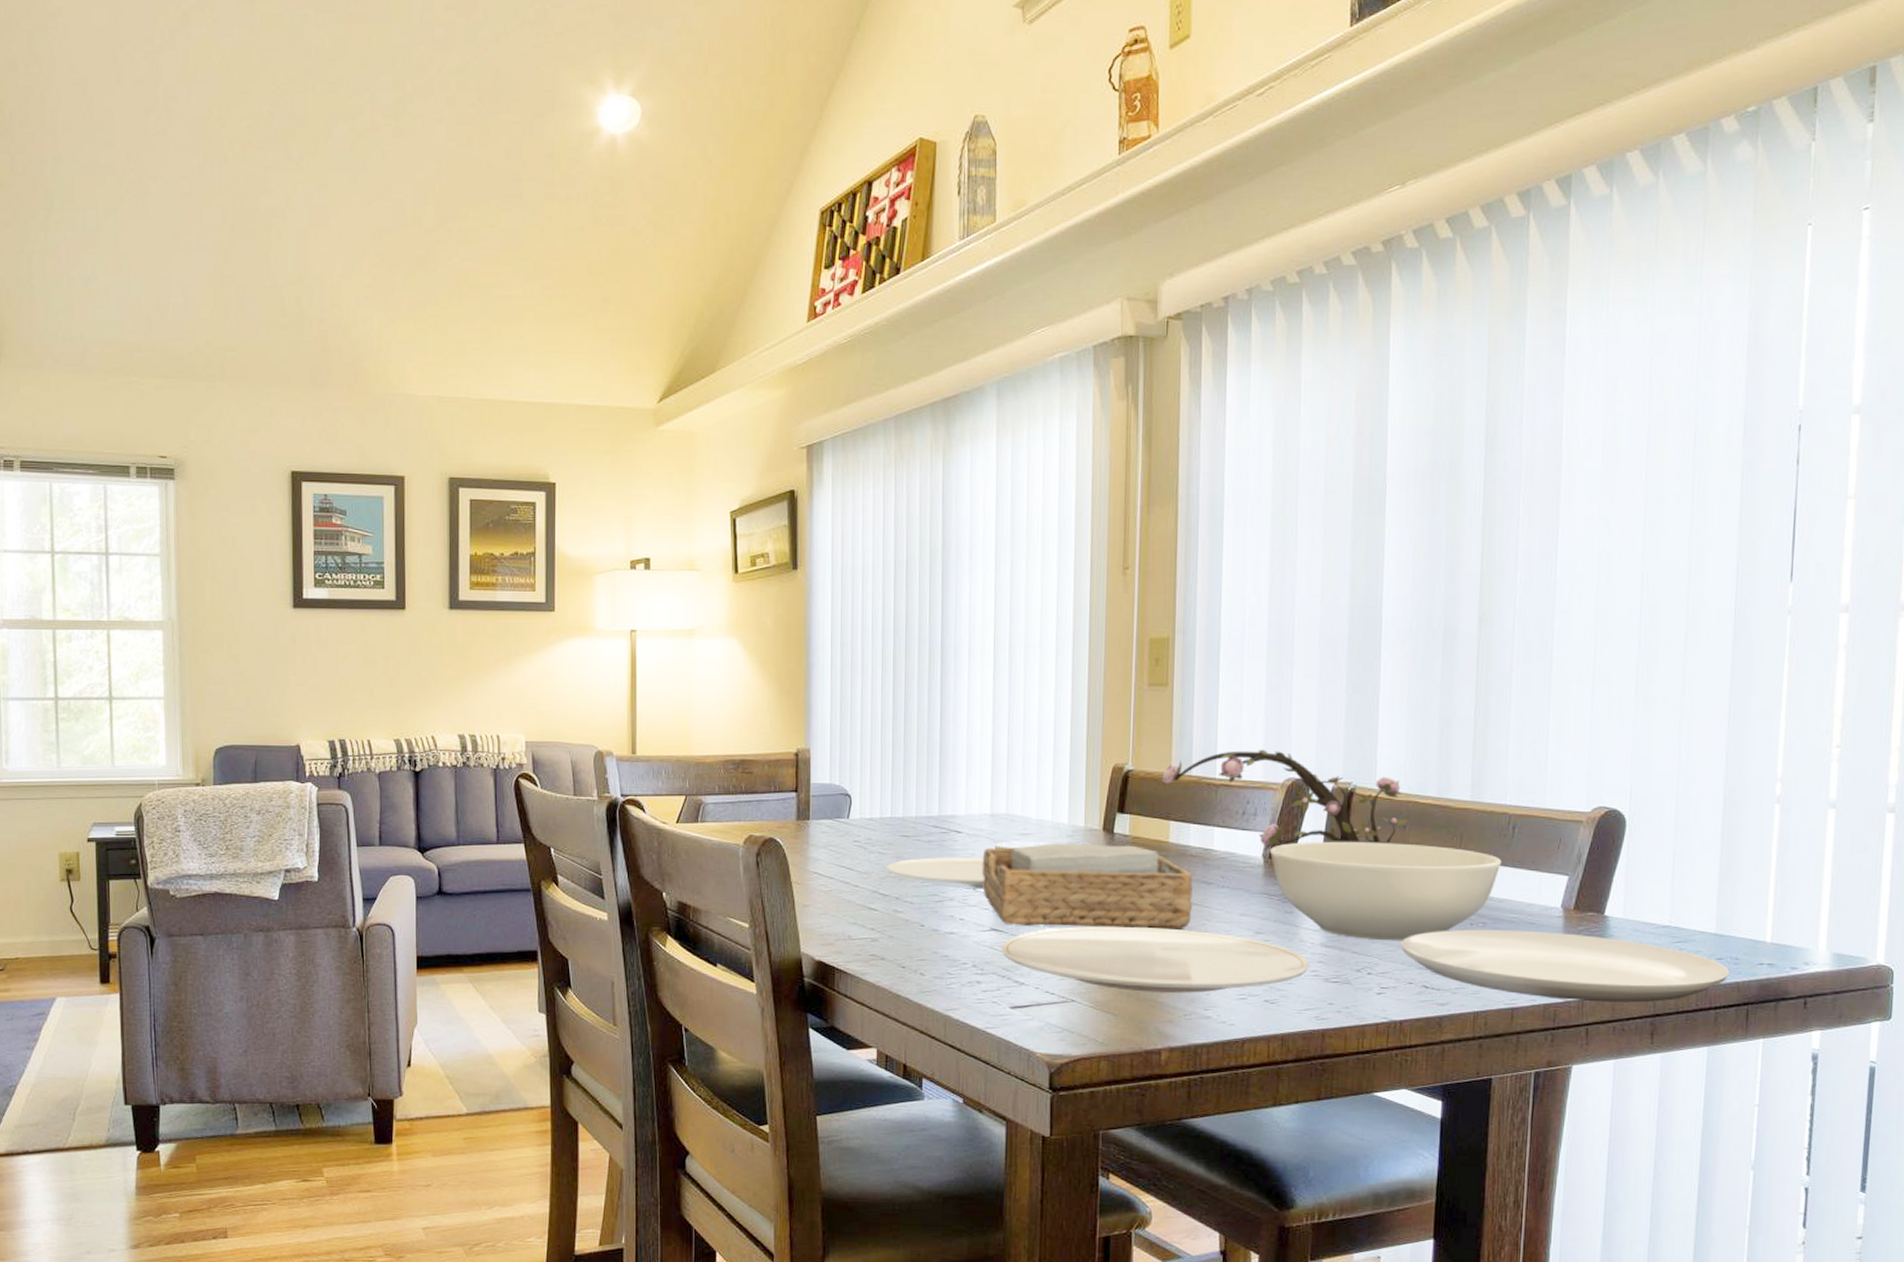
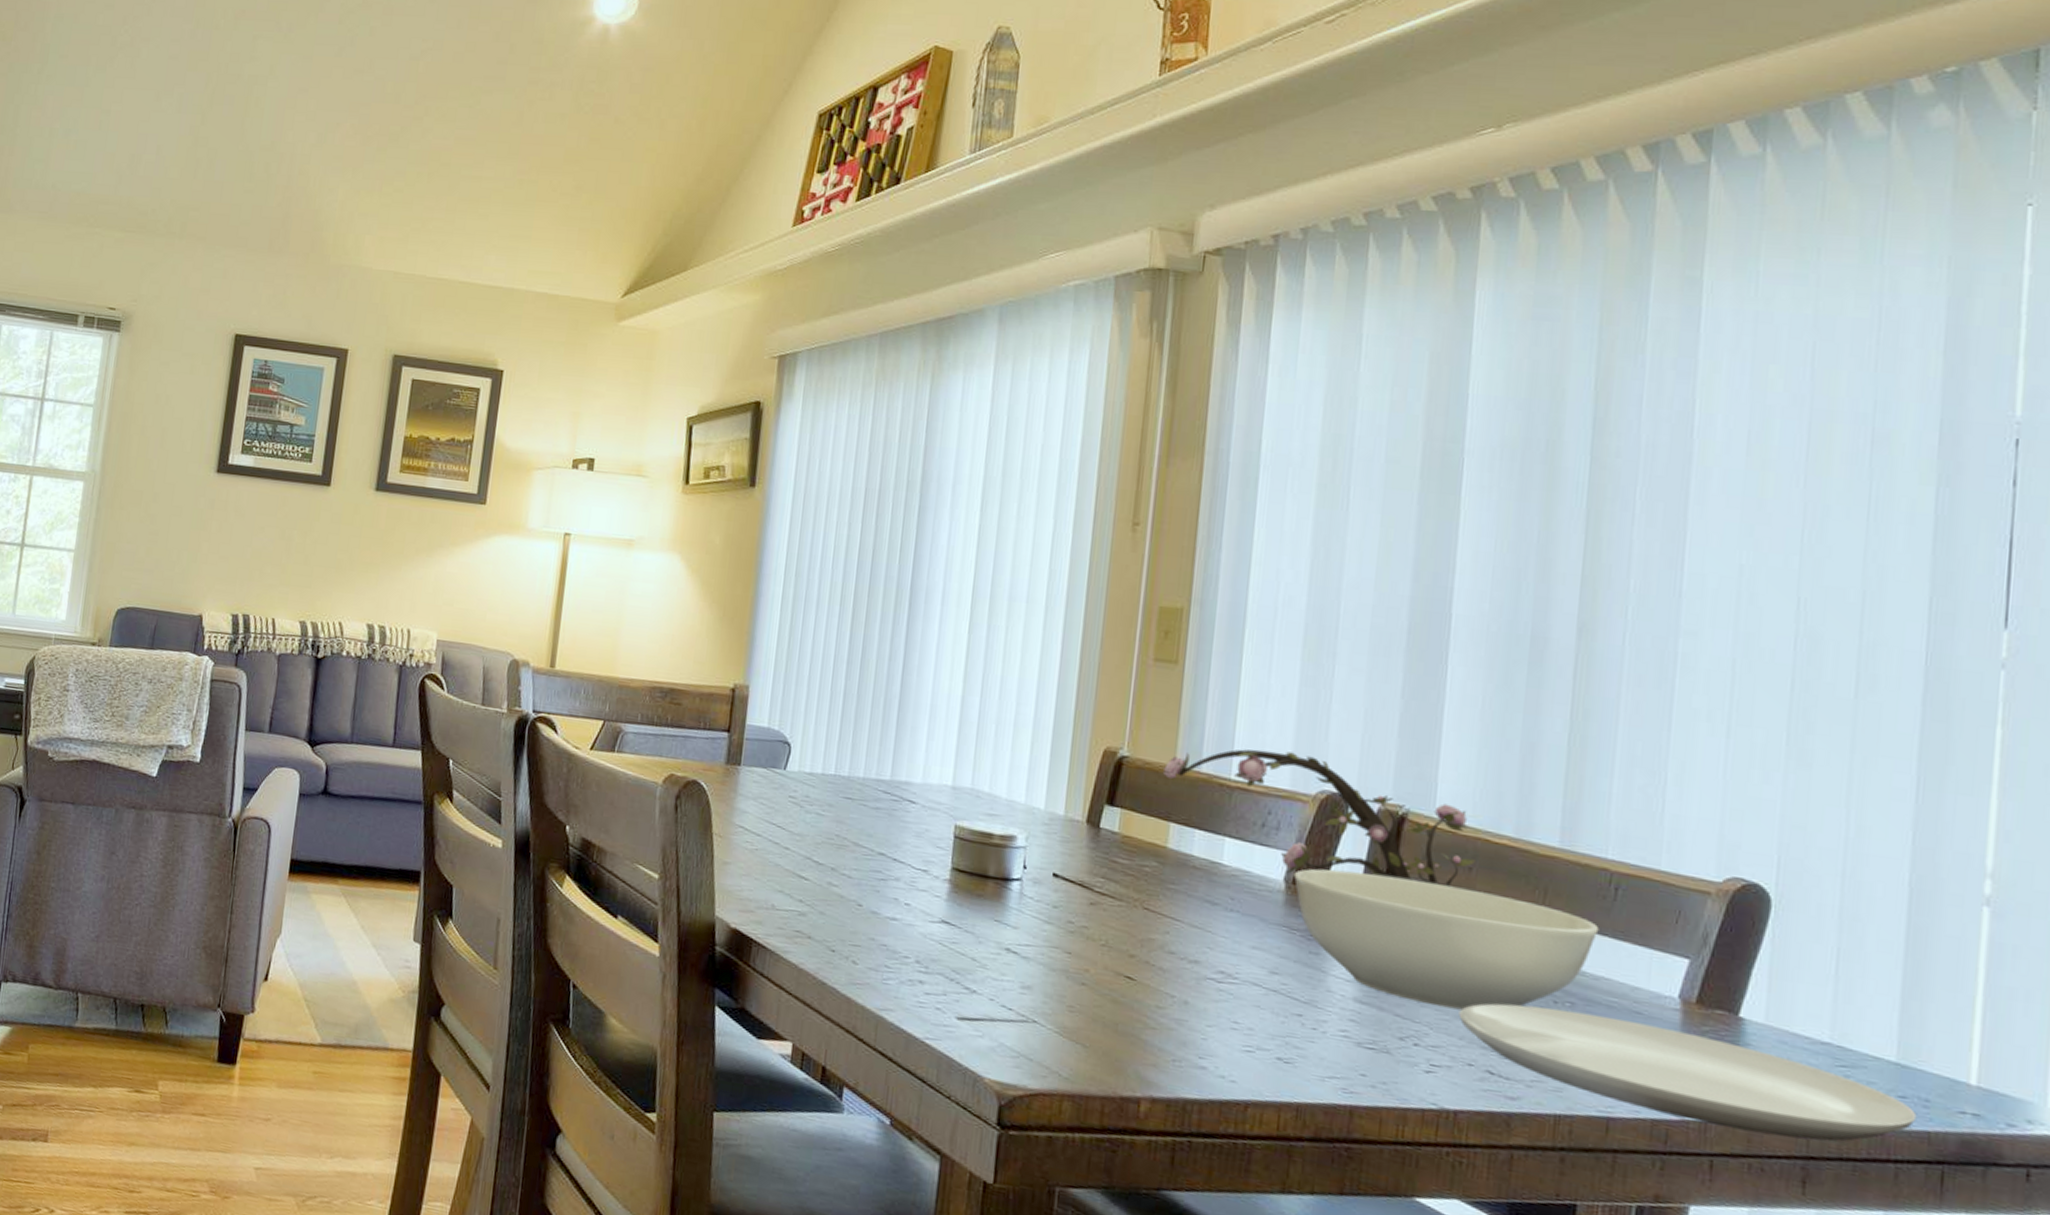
plate: present [887,857,984,889] -> none [824,825,939,873]
napkin holder: present [981,843,1193,928] -> none [934,824,1194,954]
plate: present [1001,927,1310,993] -> none [952,931,1339,1040]

